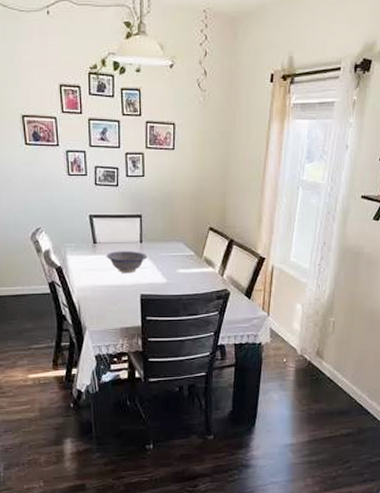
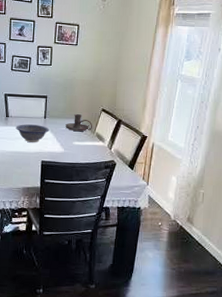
candle holder: none [166,236,200,257] -> present [65,114,93,132]

